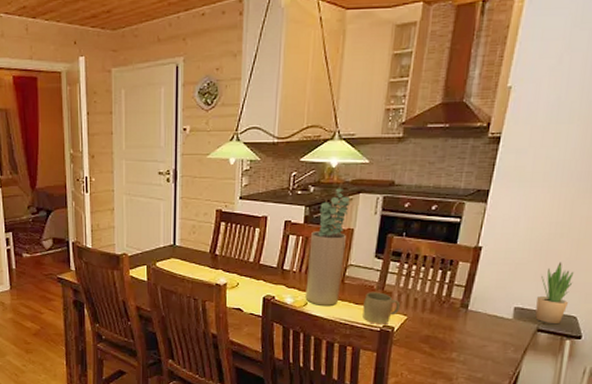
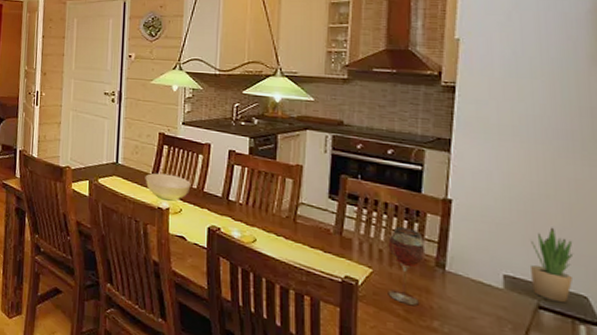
bowl: none [203,251,248,276] -> present [145,173,191,201]
vase: present [305,182,351,307] -> none [254,117,298,247]
mug: present [362,292,401,324] -> none [320,235,364,275]
wineglass: none [418,275,454,342] -> present [388,226,426,306]

